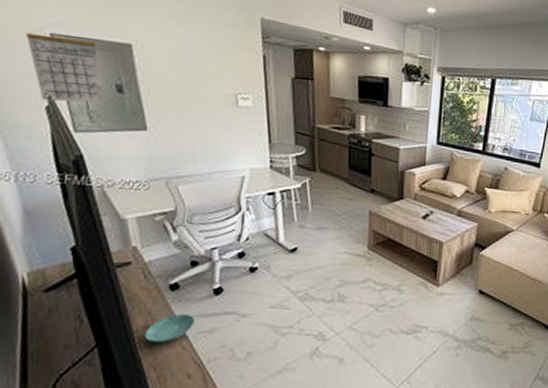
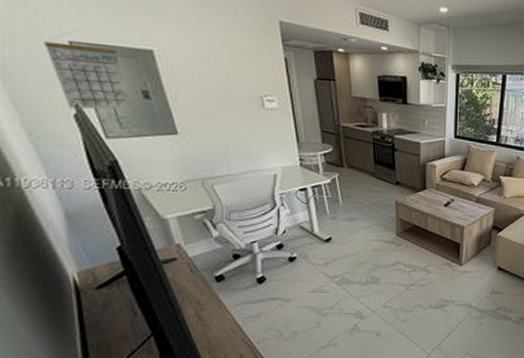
saucer: present [145,314,196,343] -> none [197,302,243,329]

